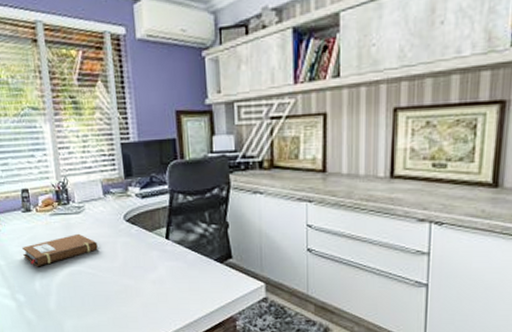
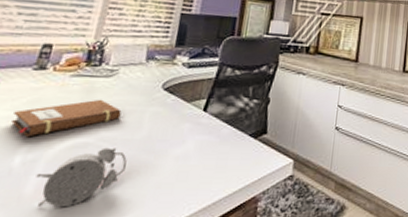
alarm clock: none [53,274,115,320] -> present [36,147,127,208]

